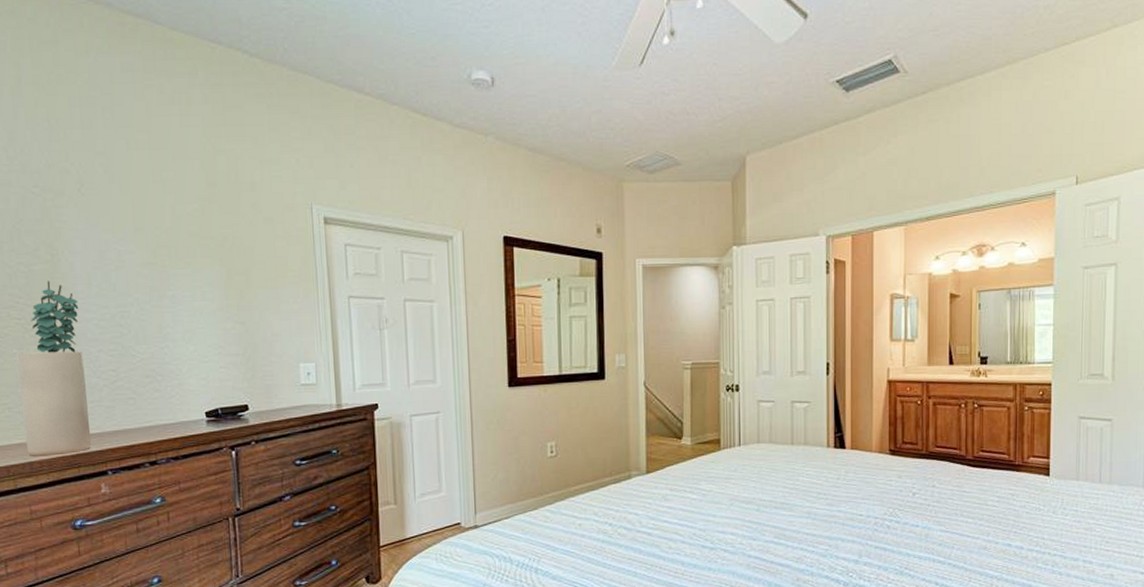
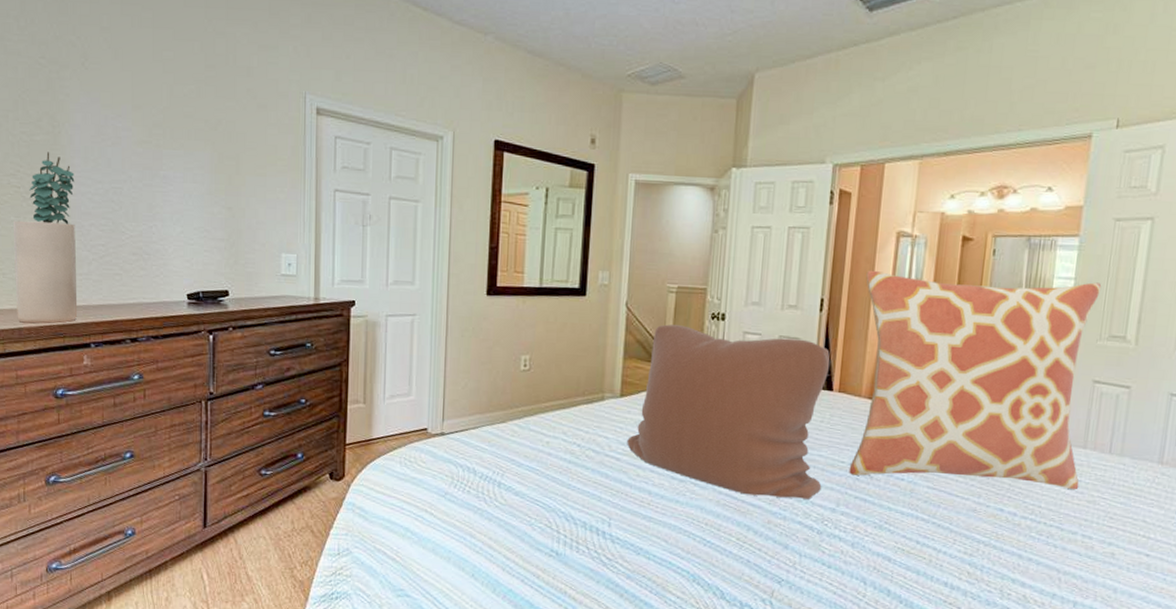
cushion: none [657,399,844,556] -> present [627,324,831,499]
pillow: none [866,326,1078,527] -> present [849,270,1102,490]

